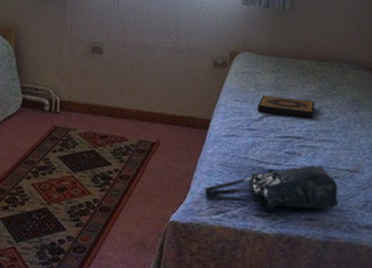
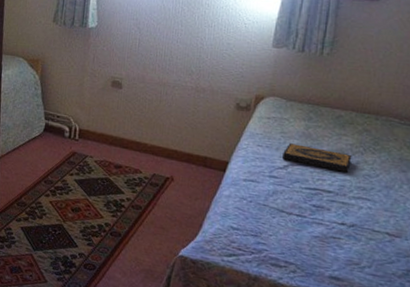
tote bag: present [204,166,337,209] -> none [217,219,372,271]

